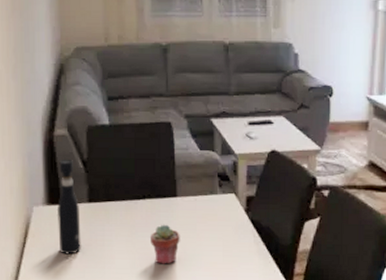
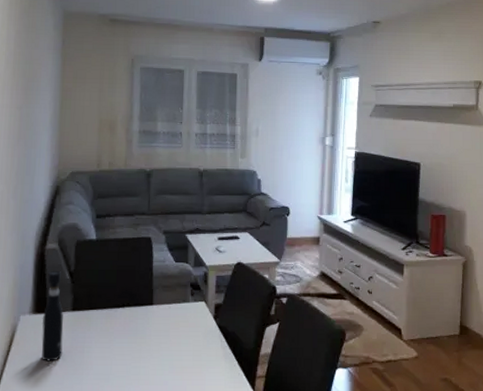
potted succulent: present [149,224,180,264] -> none [126,331,155,369]

